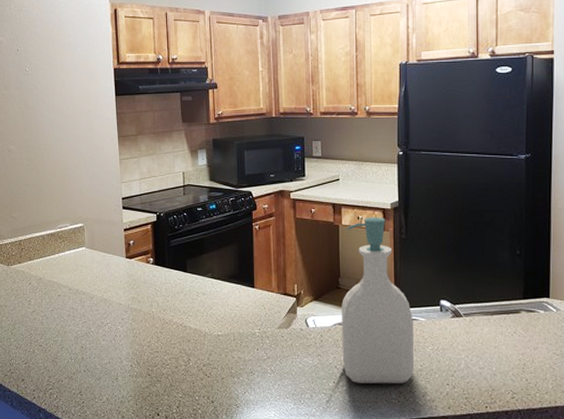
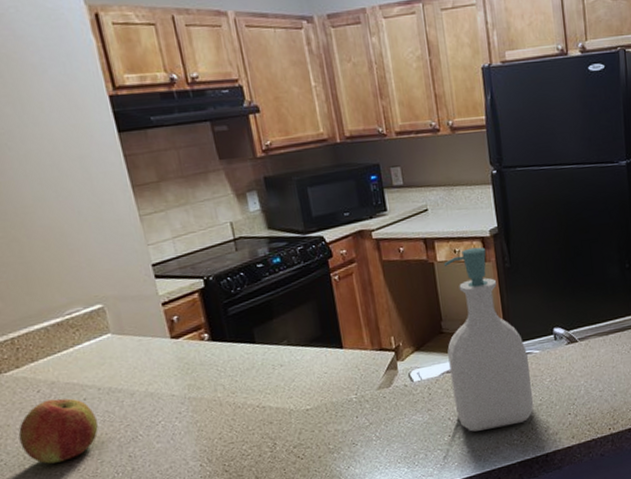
apple: none [11,291,64,342] -> present [18,398,98,464]

